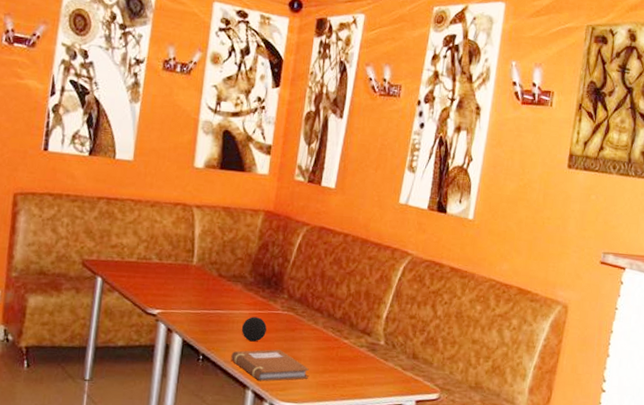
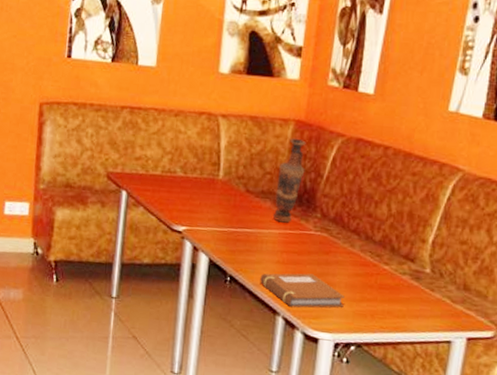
decorative ball: present [241,317,267,342] -> none [270,237,298,265]
vase: none [243,227,275,304] -> present [272,139,306,223]

